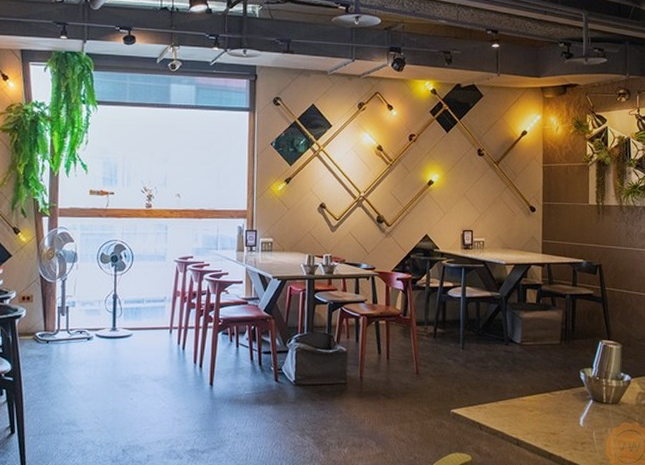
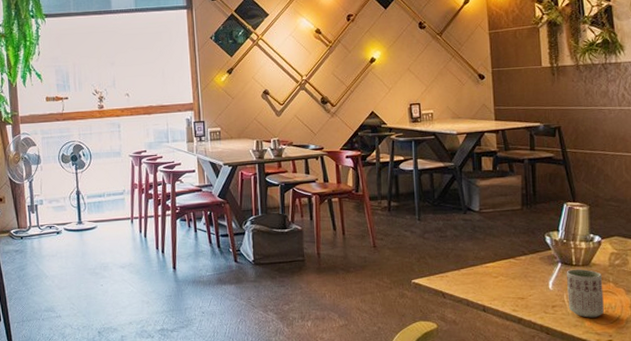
cup: none [596,407,629,456] -> present [566,269,604,318]

